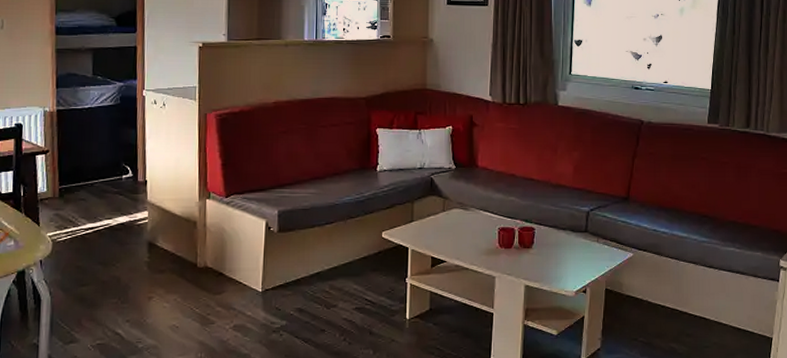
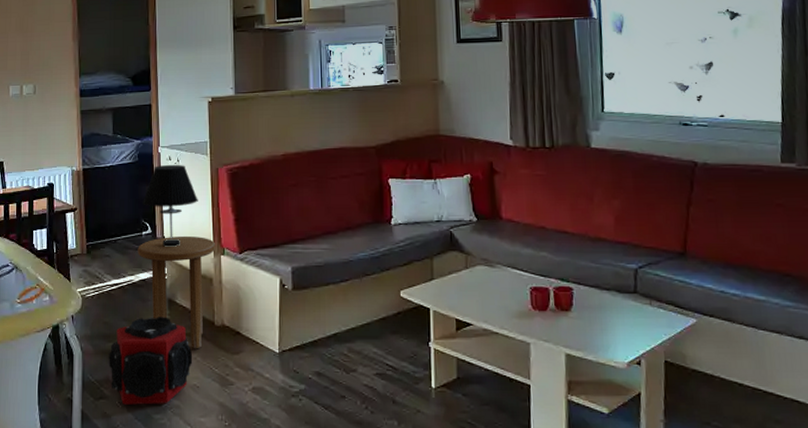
speaker: none [81,260,173,348] -> present [109,317,193,405]
side table: none [116,179,202,291] -> present [138,235,216,349]
table lamp: none [123,108,184,191] -> present [142,164,198,247]

